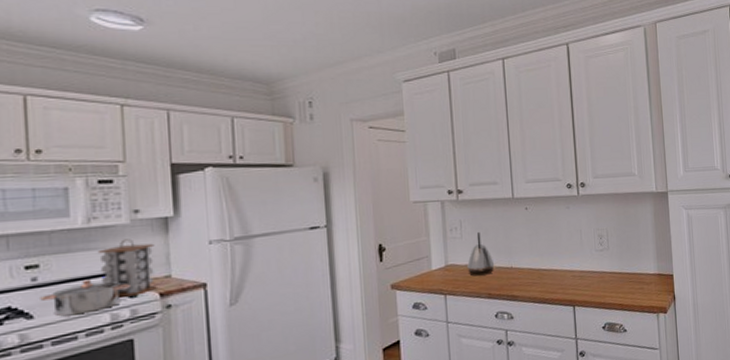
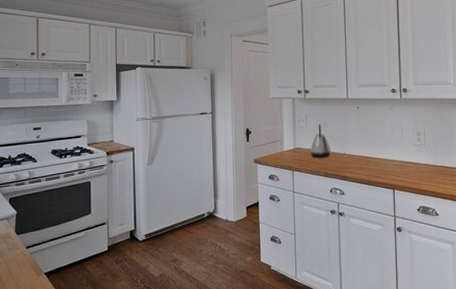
cooking pot: present [40,279,130,317] -> none [41,139,90,163]
spice rack: present [99,239,157,298] -> none [73,114,105,153]

